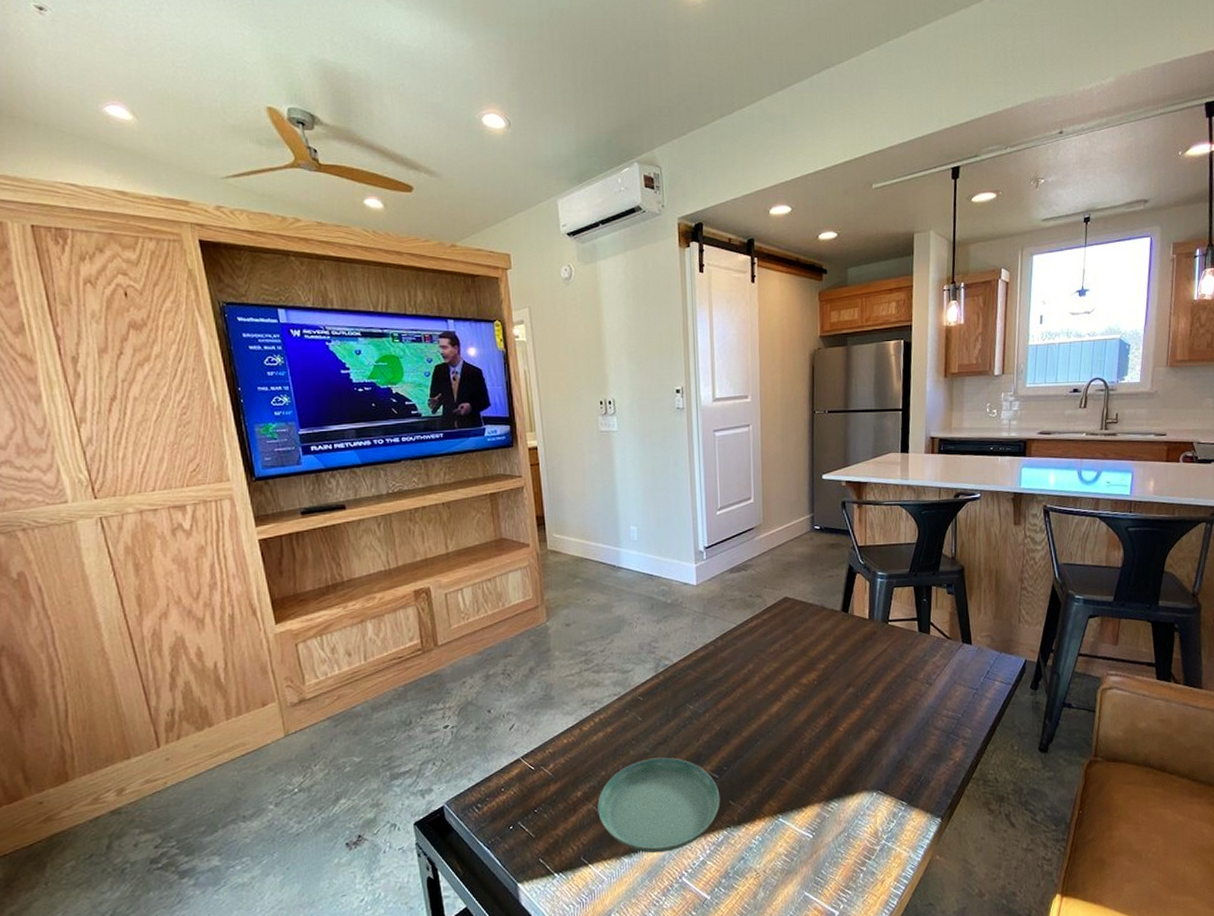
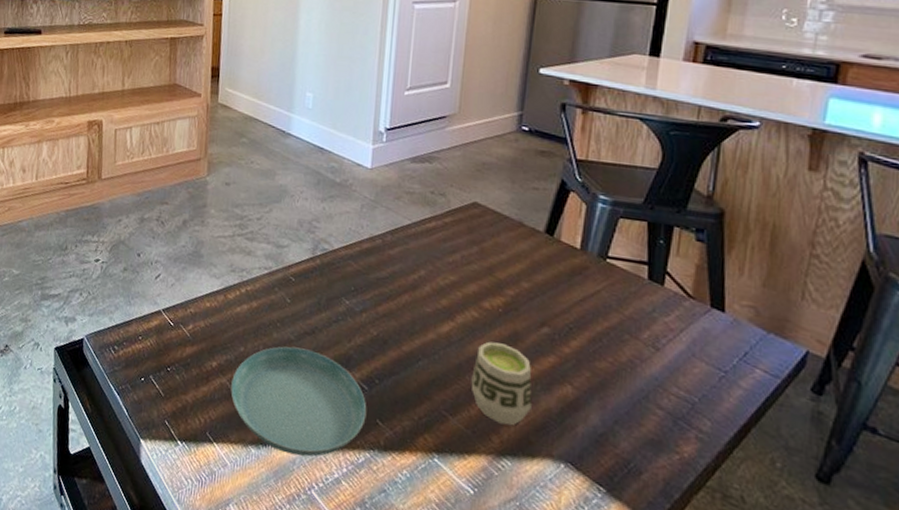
cup: none [800,709,848,775] -> present [471,341,532,425]

